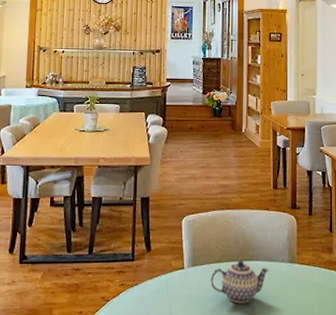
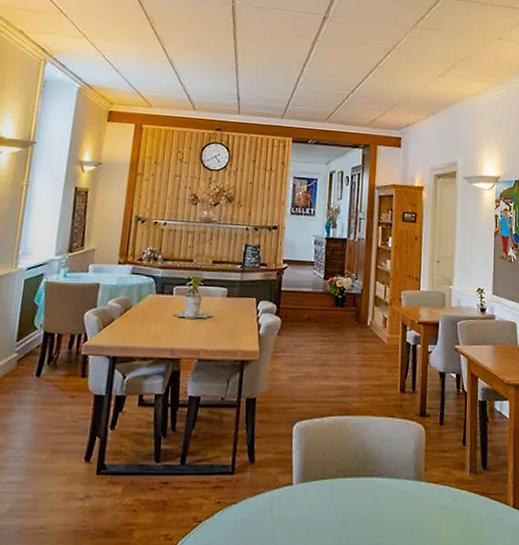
teapot: present [210,260,270,304] -> none [322,475,392,528]

